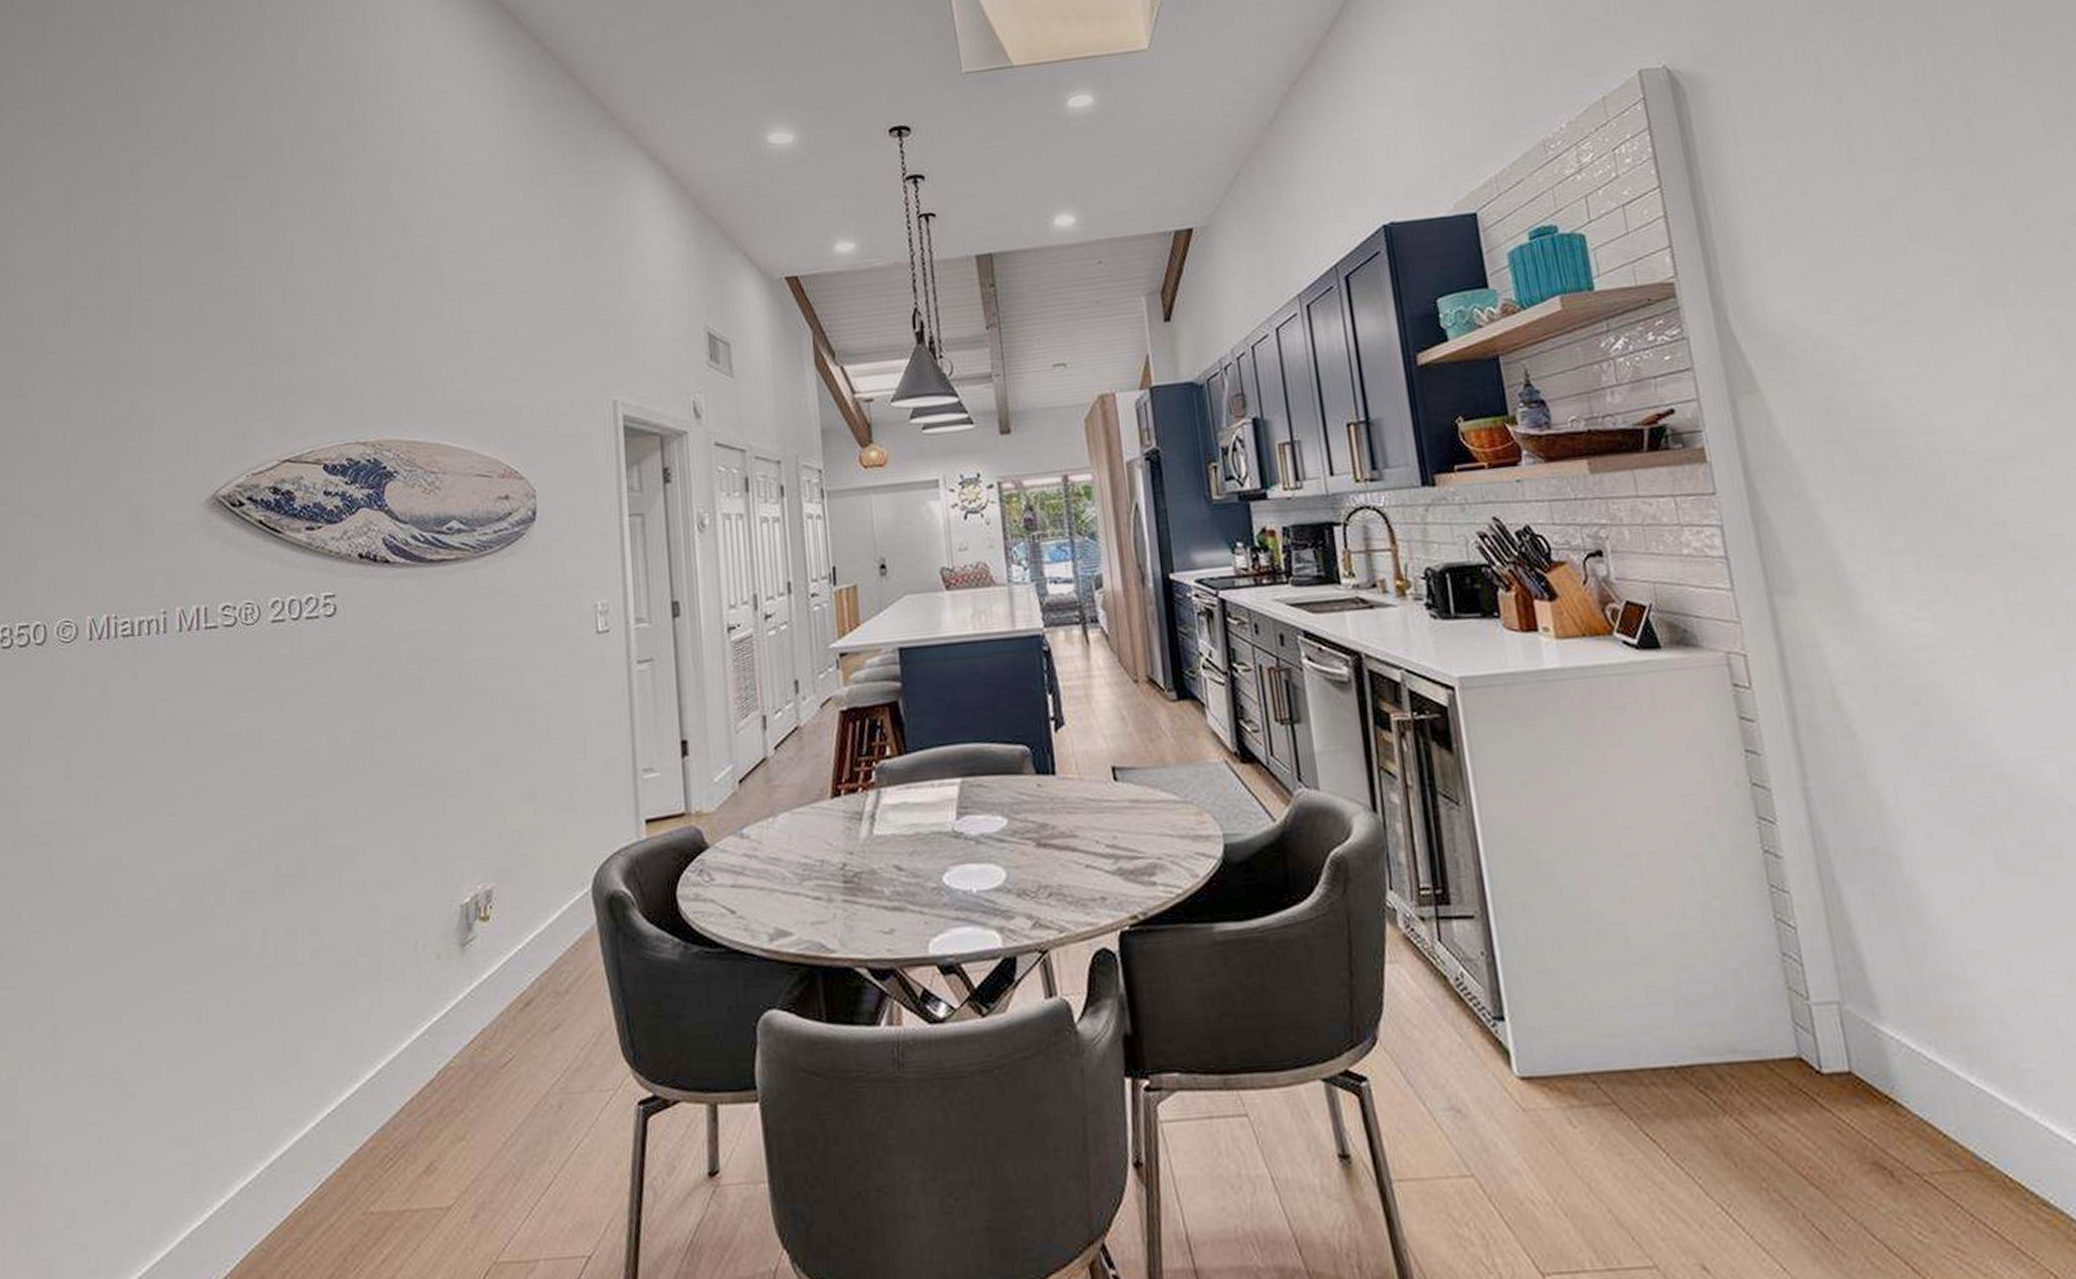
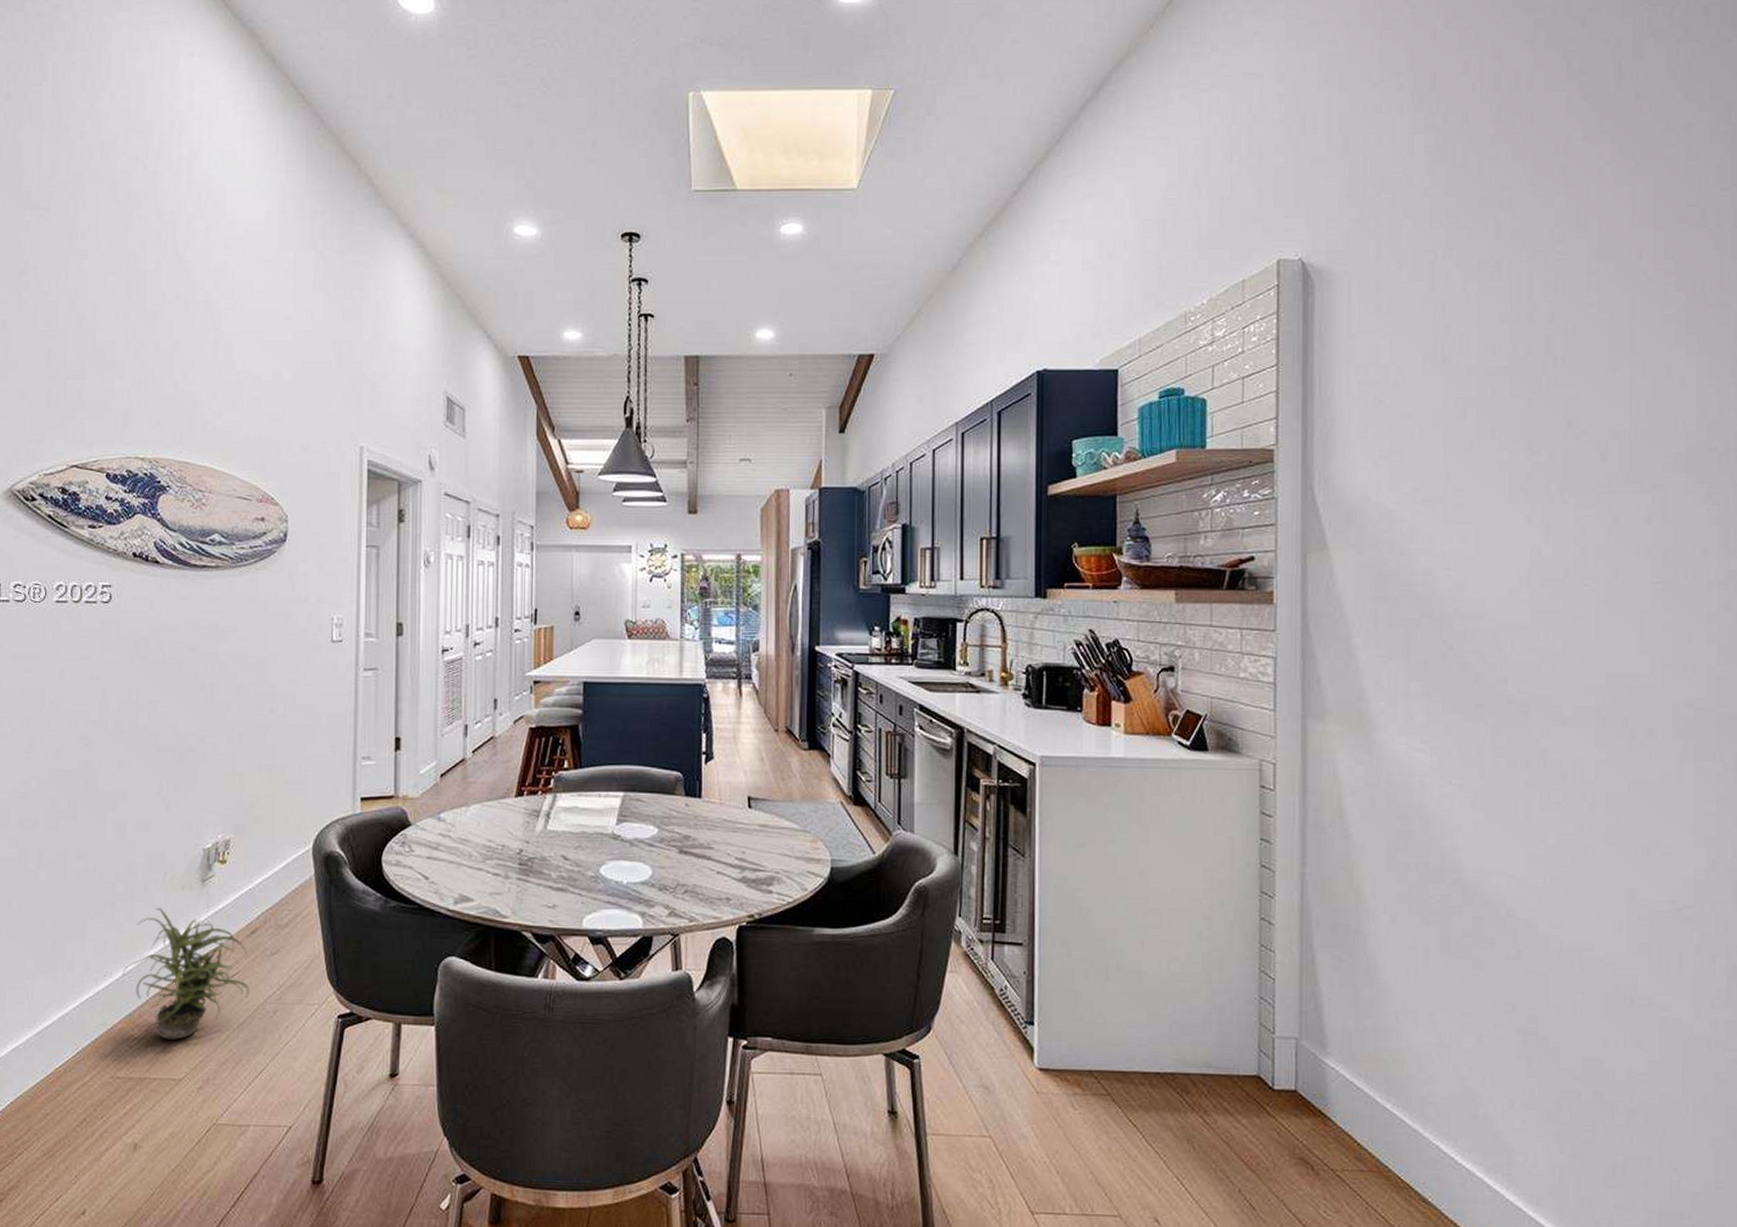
potted plant: none [370,985,527,1156] -> present [122,908,249,1040]

